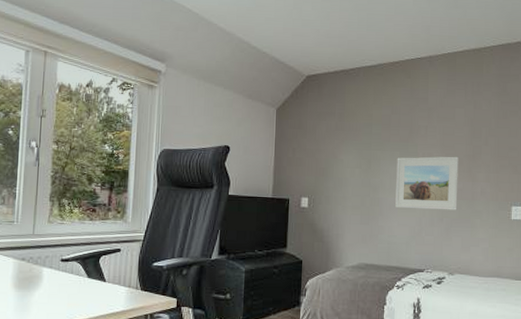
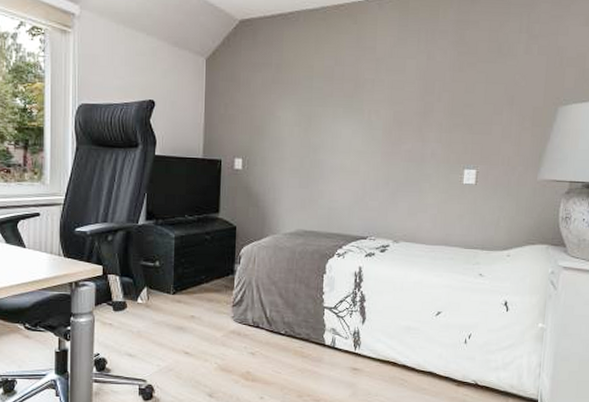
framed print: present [395,156,459,210] -> none [337,113,408,174]

